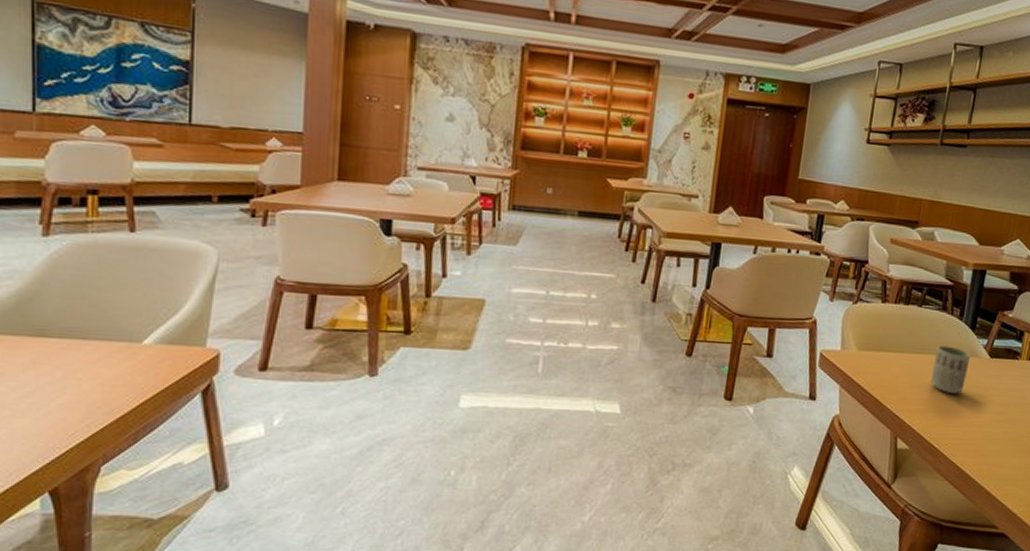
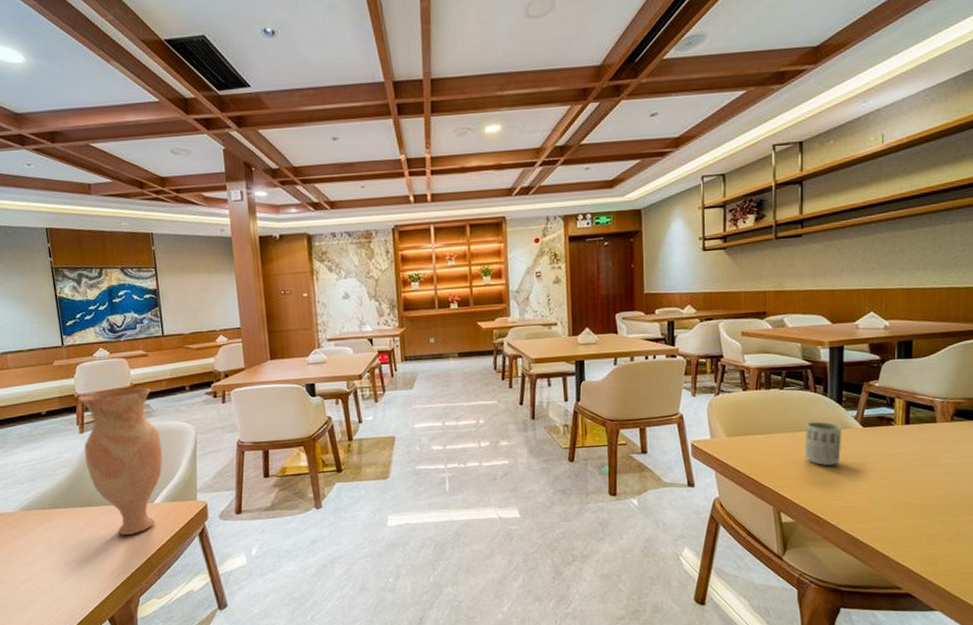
vase: none [45,184,166,383] -> present [79,387,163,536]

